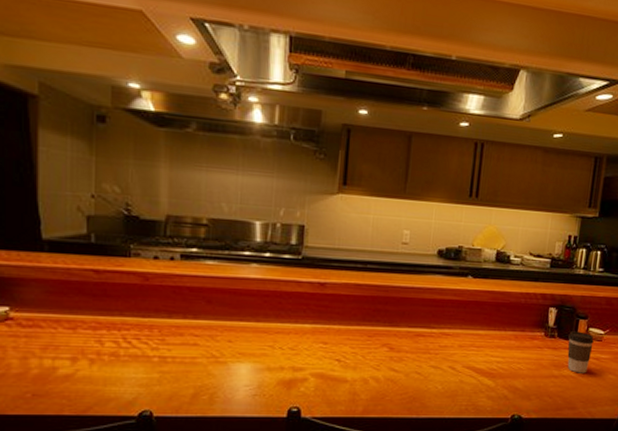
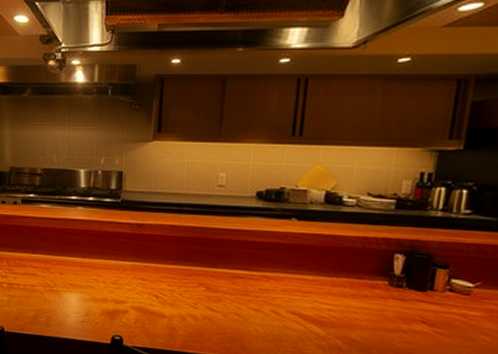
coffee cup: present [567,331,594,373] -> none [420,281,459,331]

